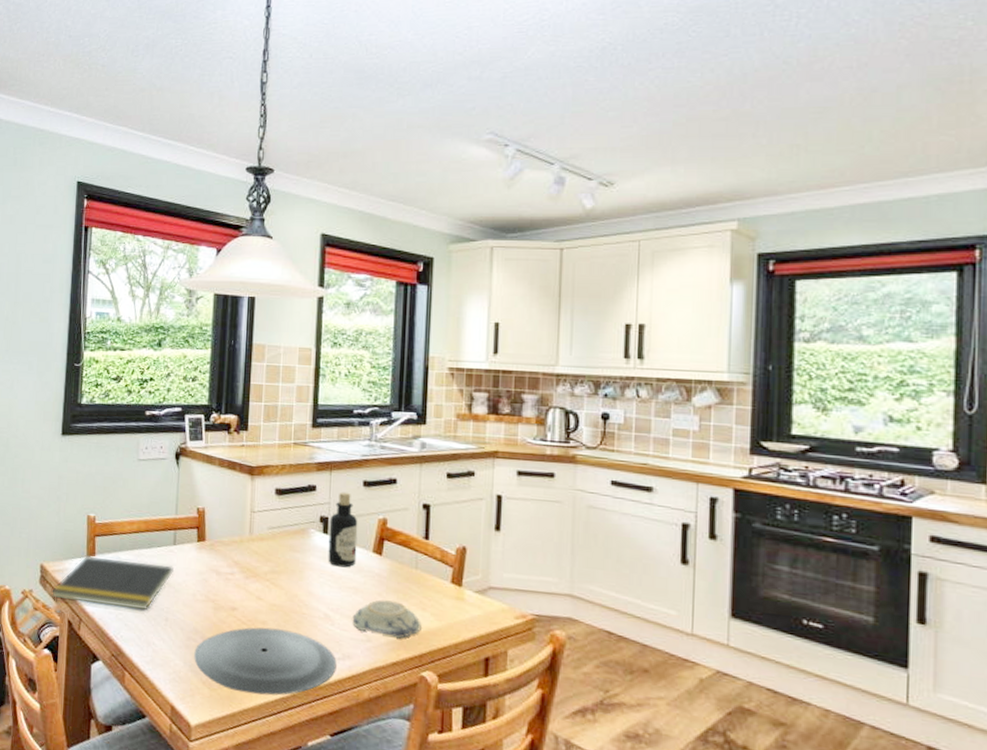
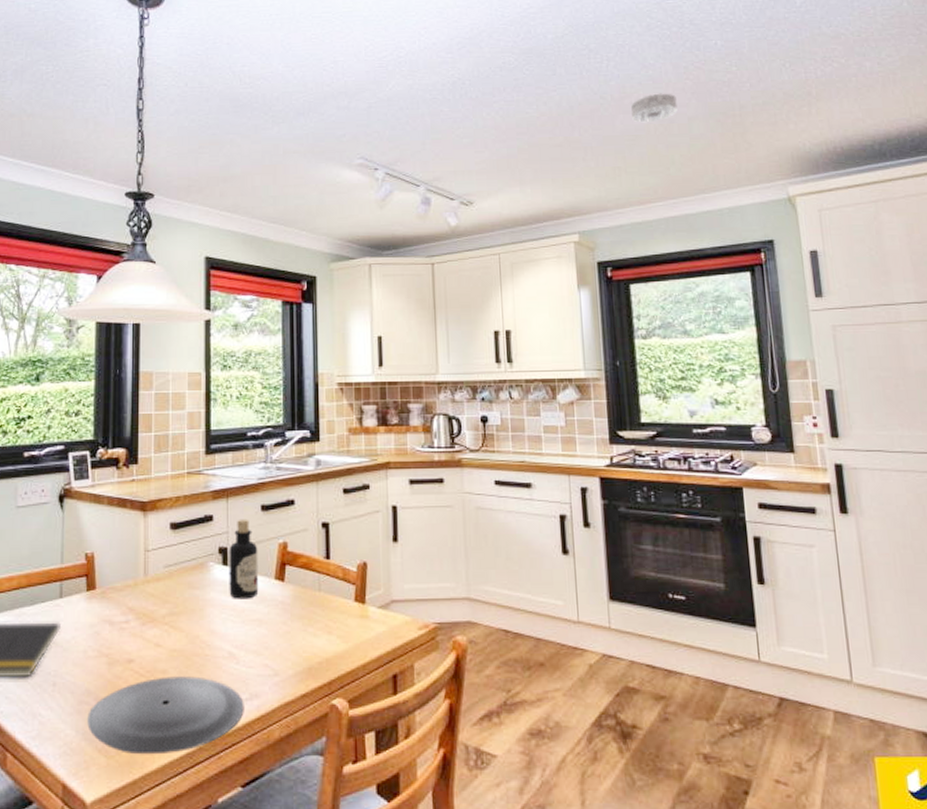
decorative bowl: present [352,599,421,639] -> none [258,628,328,668]
smoke detector: none [822,55,884,92] -> present [631,93,678,123]

